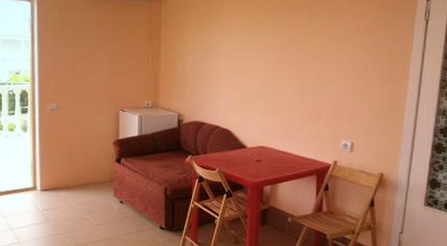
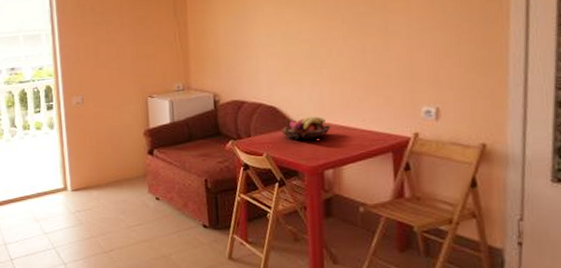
fruit basket: none [232,141,272,160] -> present [281,116,331,140]

